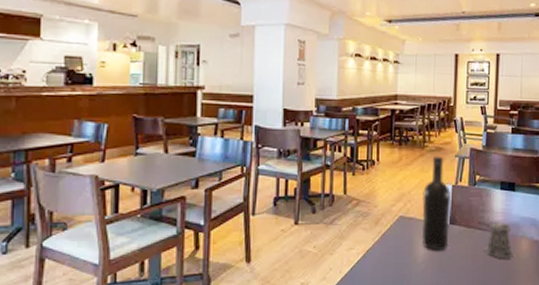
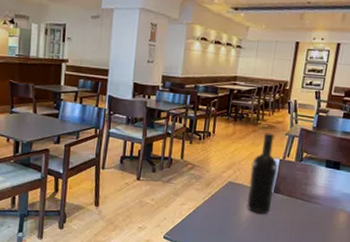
pepper shaker: present [478,221,515,259] -> none [300,193,332,228]

